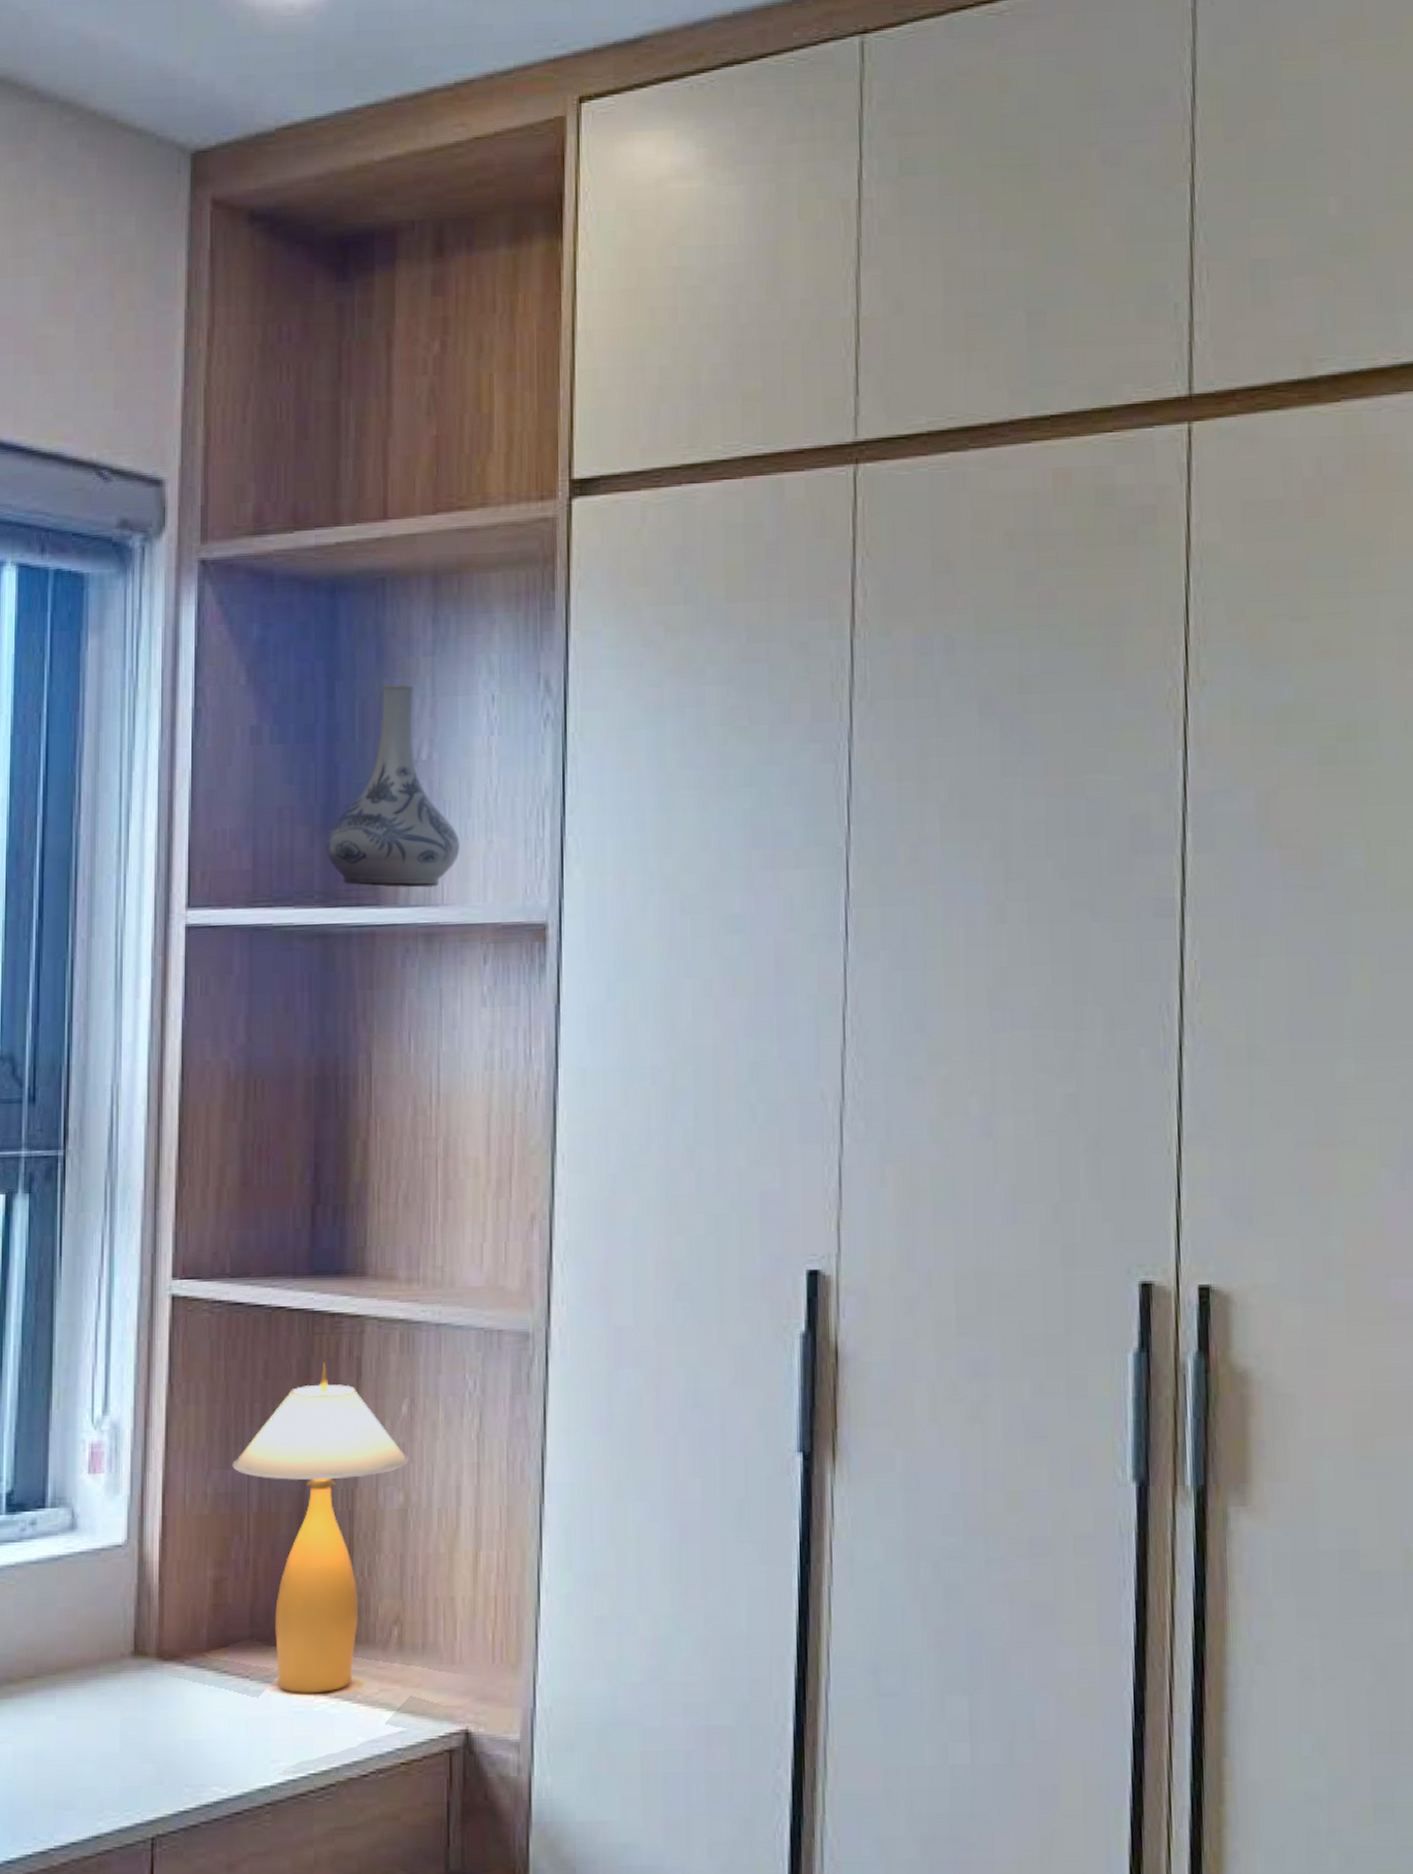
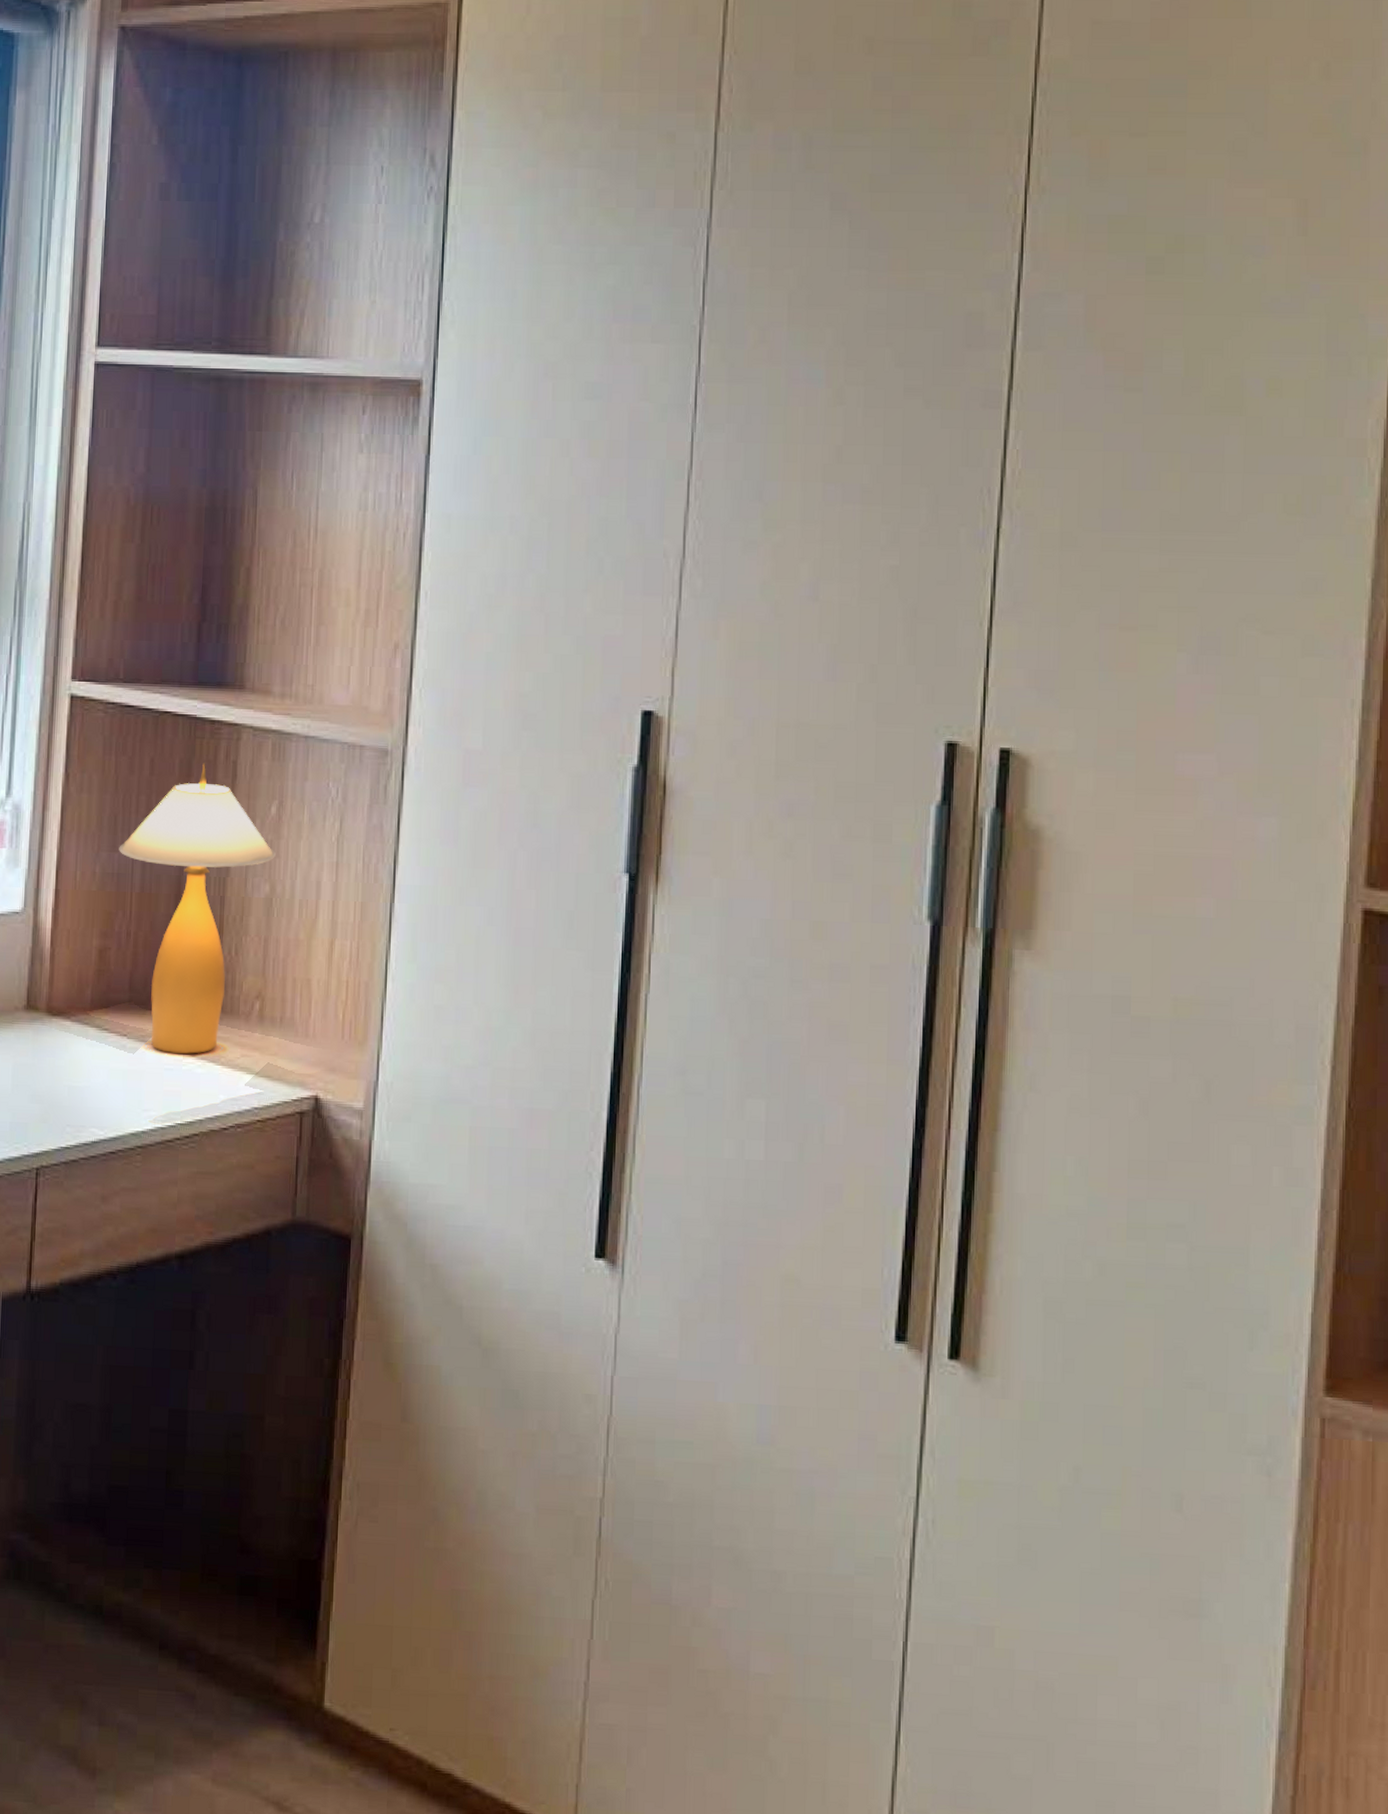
decorative vase: present [326,684,460,888] -> none [224,151,346,341]

